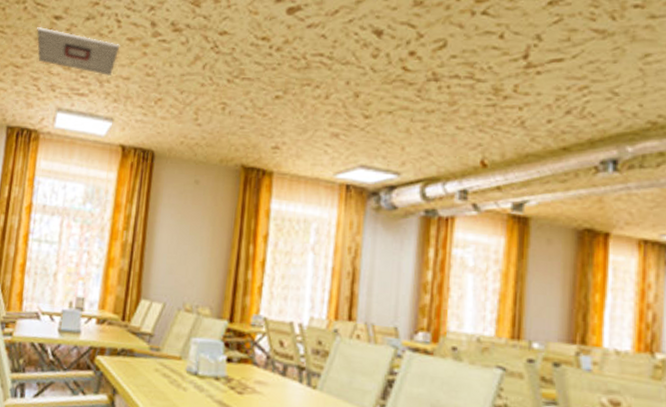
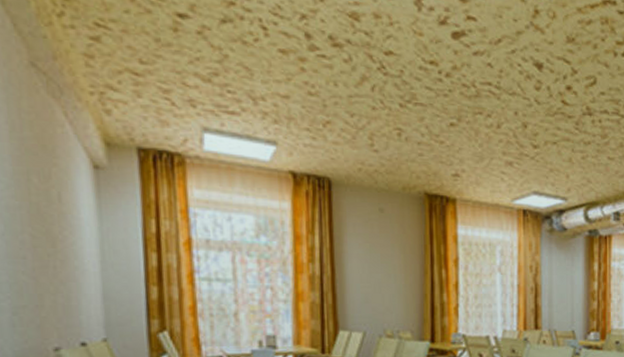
ceiling vent: present [36,27,120,77] -> none [155,25,271,93]

